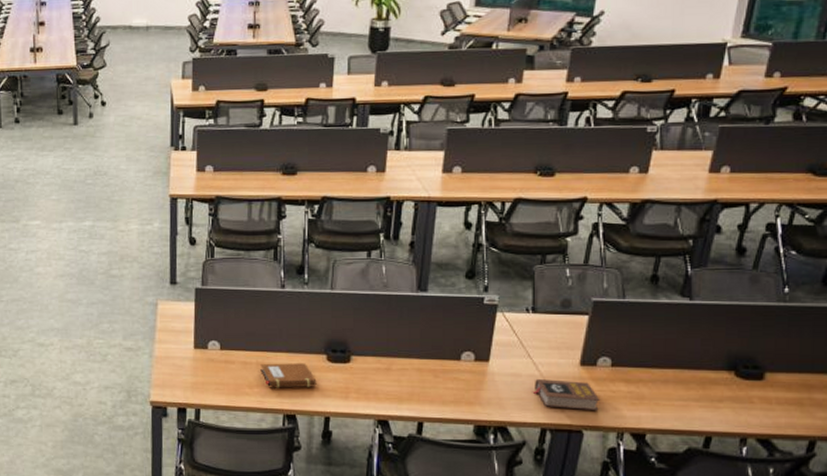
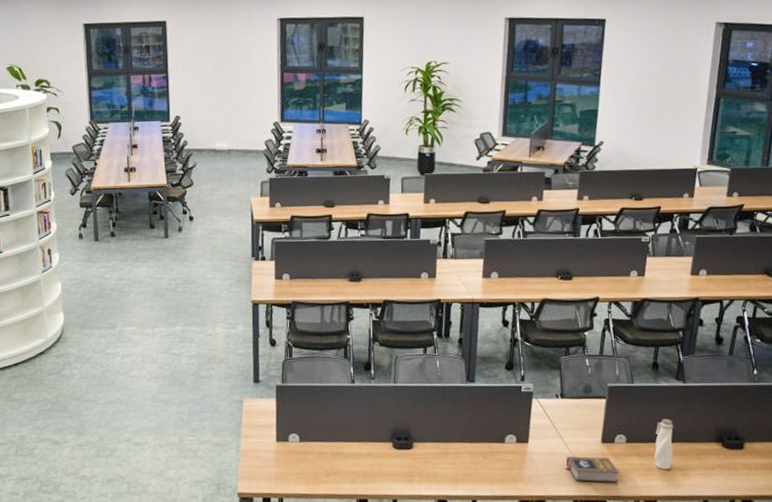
notebook: present [260,363,317,388] -> none [335,451,385,476]
water bottle: none [645,341,675,400] -> present [654,419,674,470]

